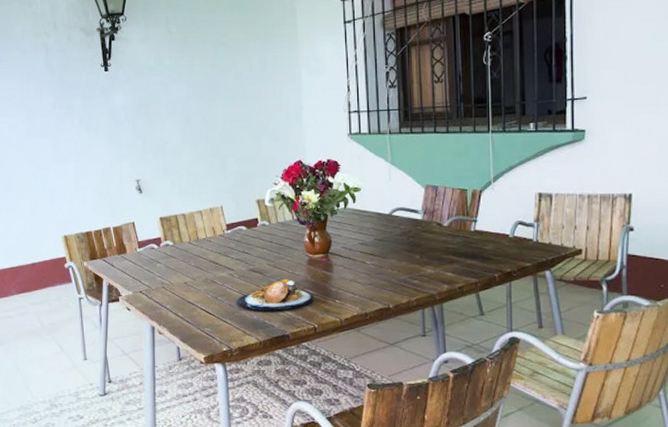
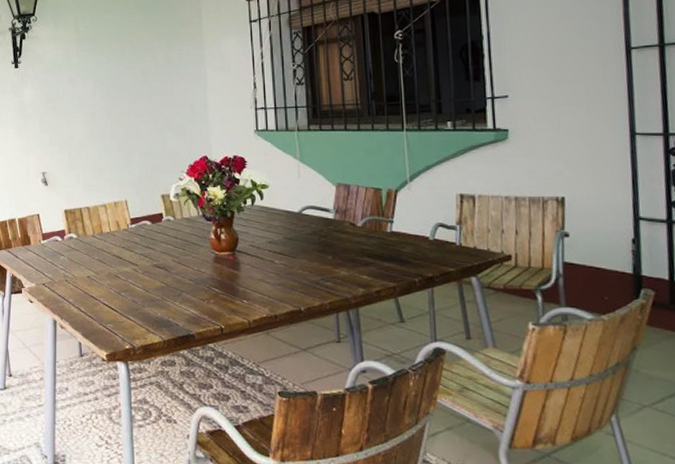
plate: present [236,278,315,311] -> none [140,275,221,309]

